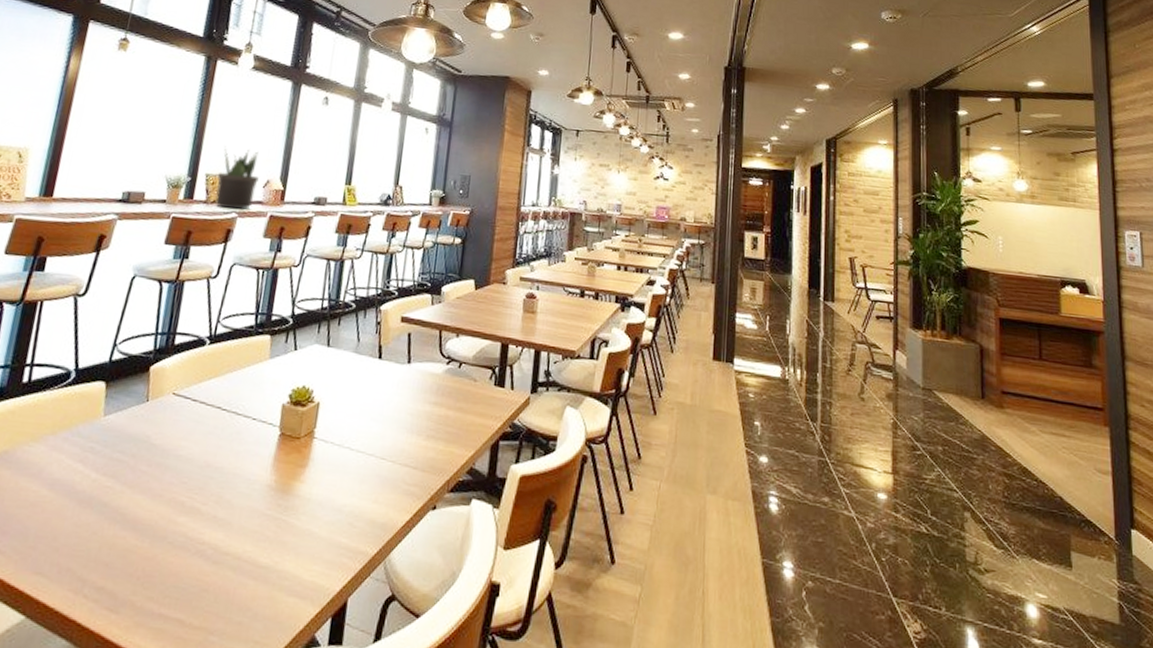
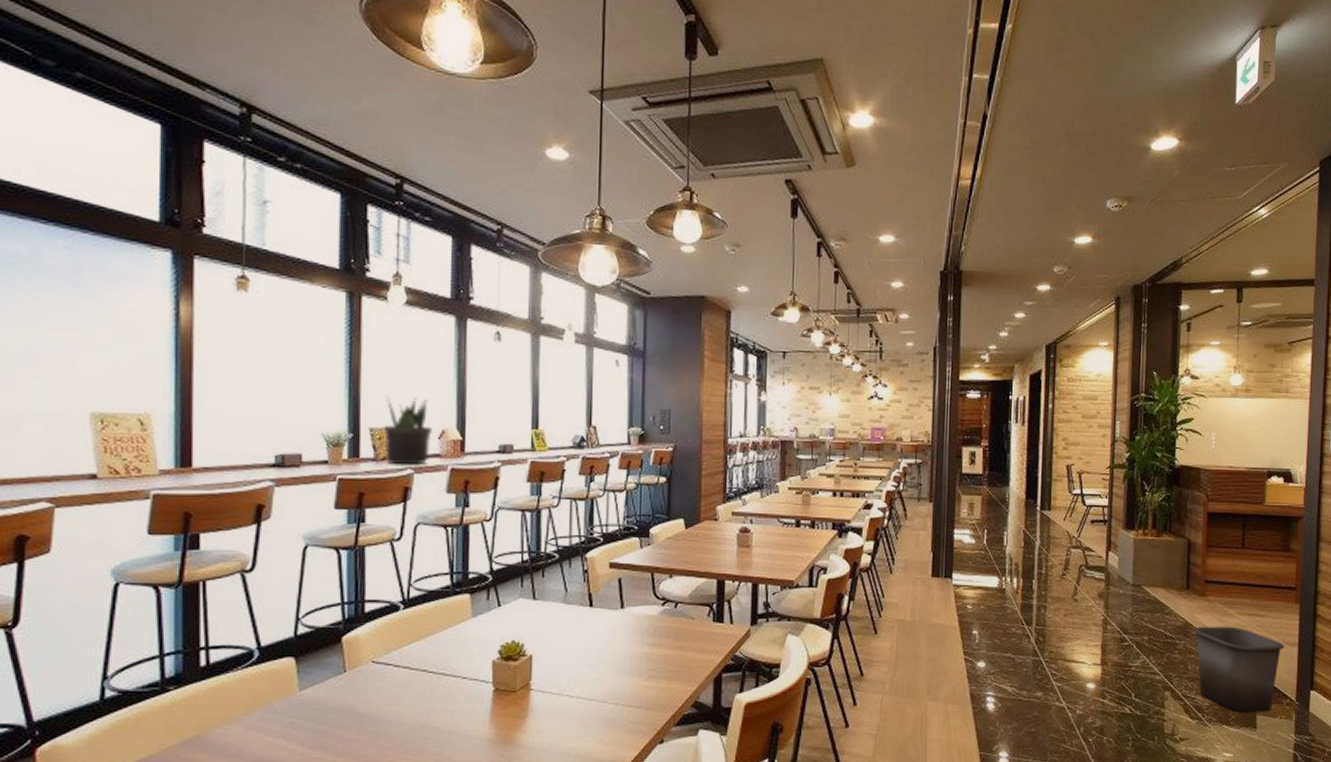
waste bin: none [992,441,1096,549] -> present [1193,626,1284,713]

